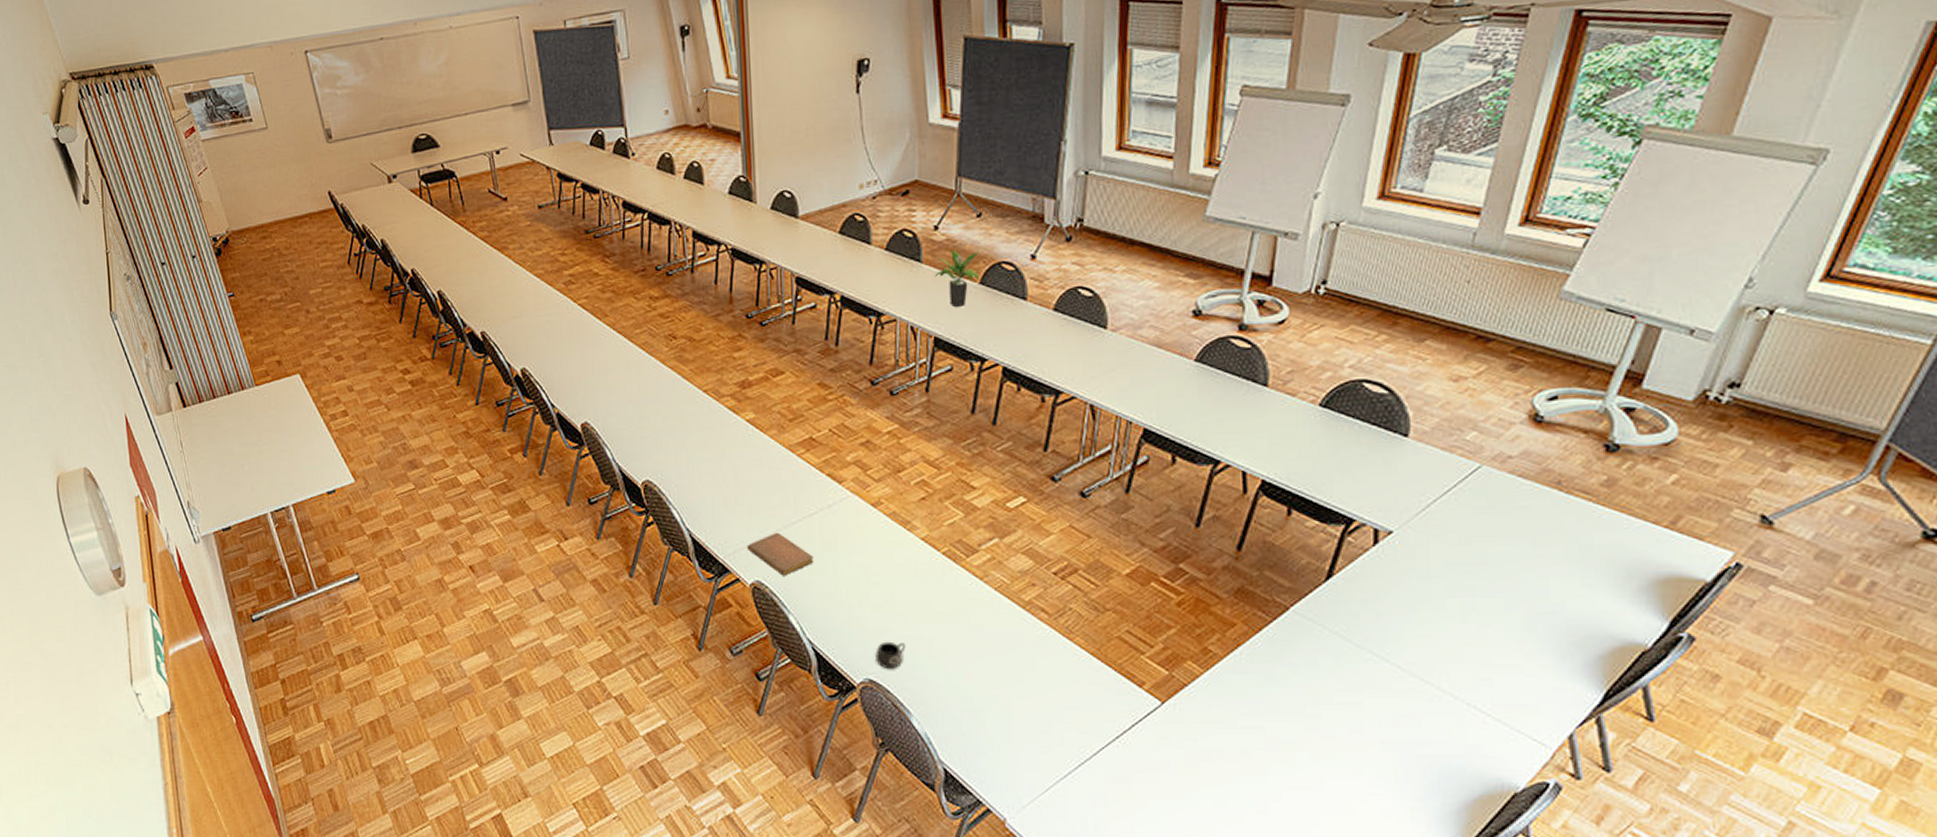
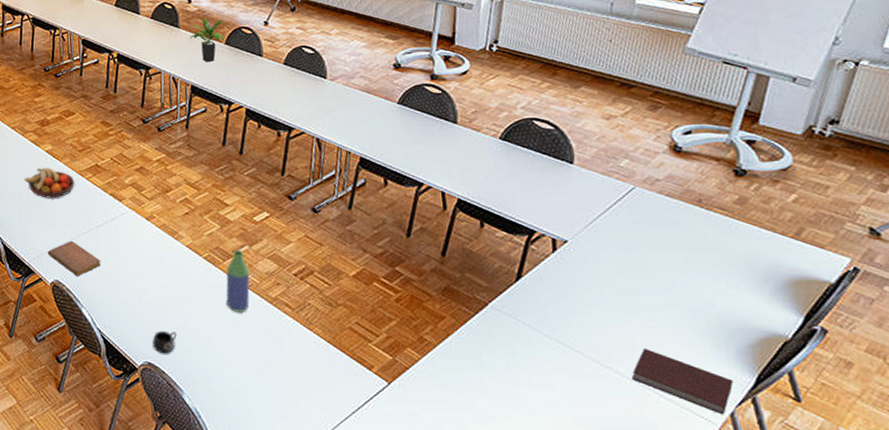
fruit bowl: none [718,440,783,480] -> present [24,167,75,198]
bottle: none [968,543,999,619] -> present [226,250,250,312]
notebook: none [1455,659,1577,737] -> present [631,347,734,415]

